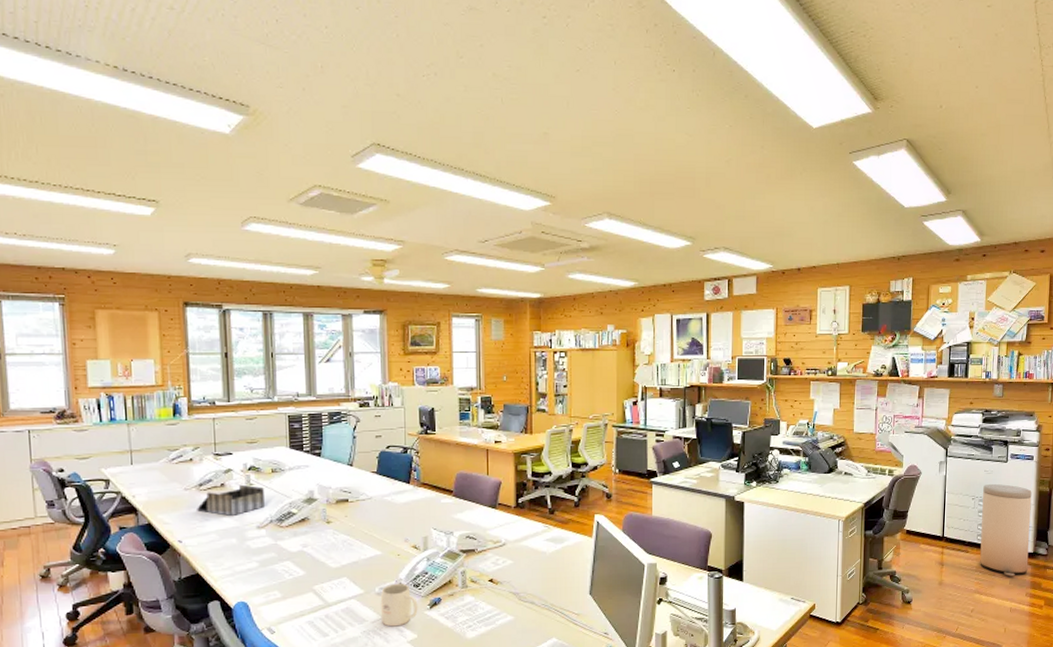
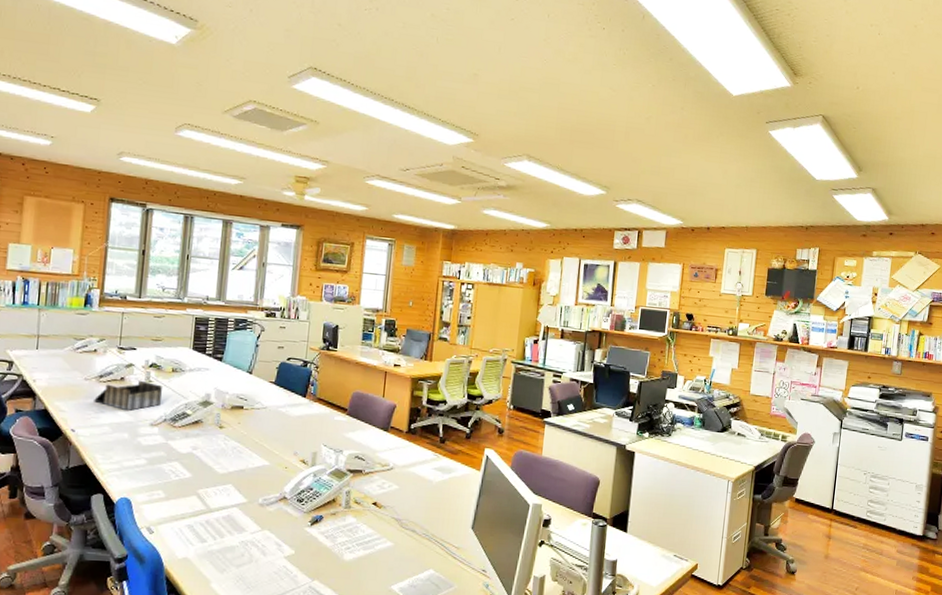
mug: present [380,583,418,627] -> none [261,496,299,540]
pedal bin: present [980,484,1032,577] -> none [868,461,925,558]

